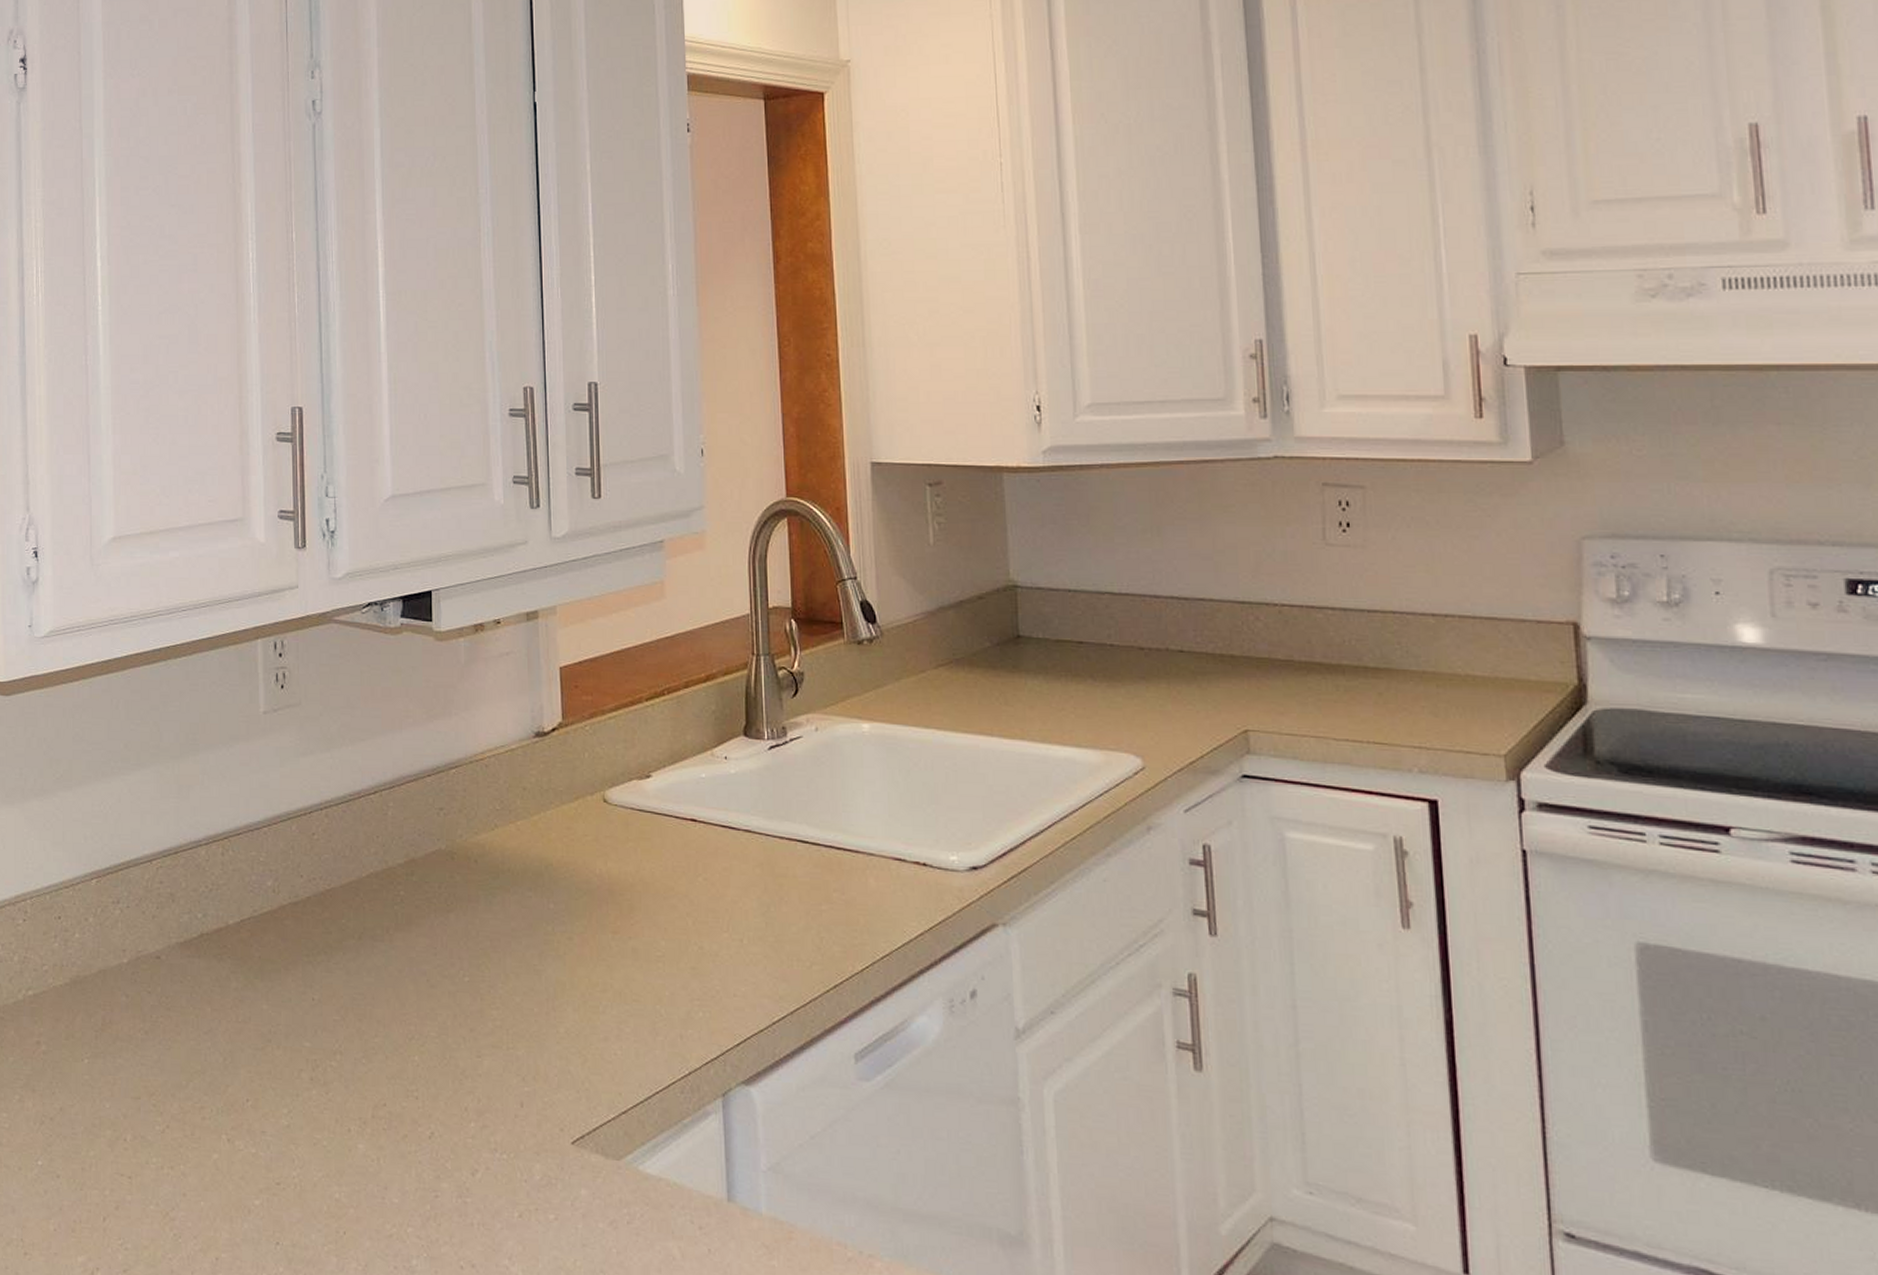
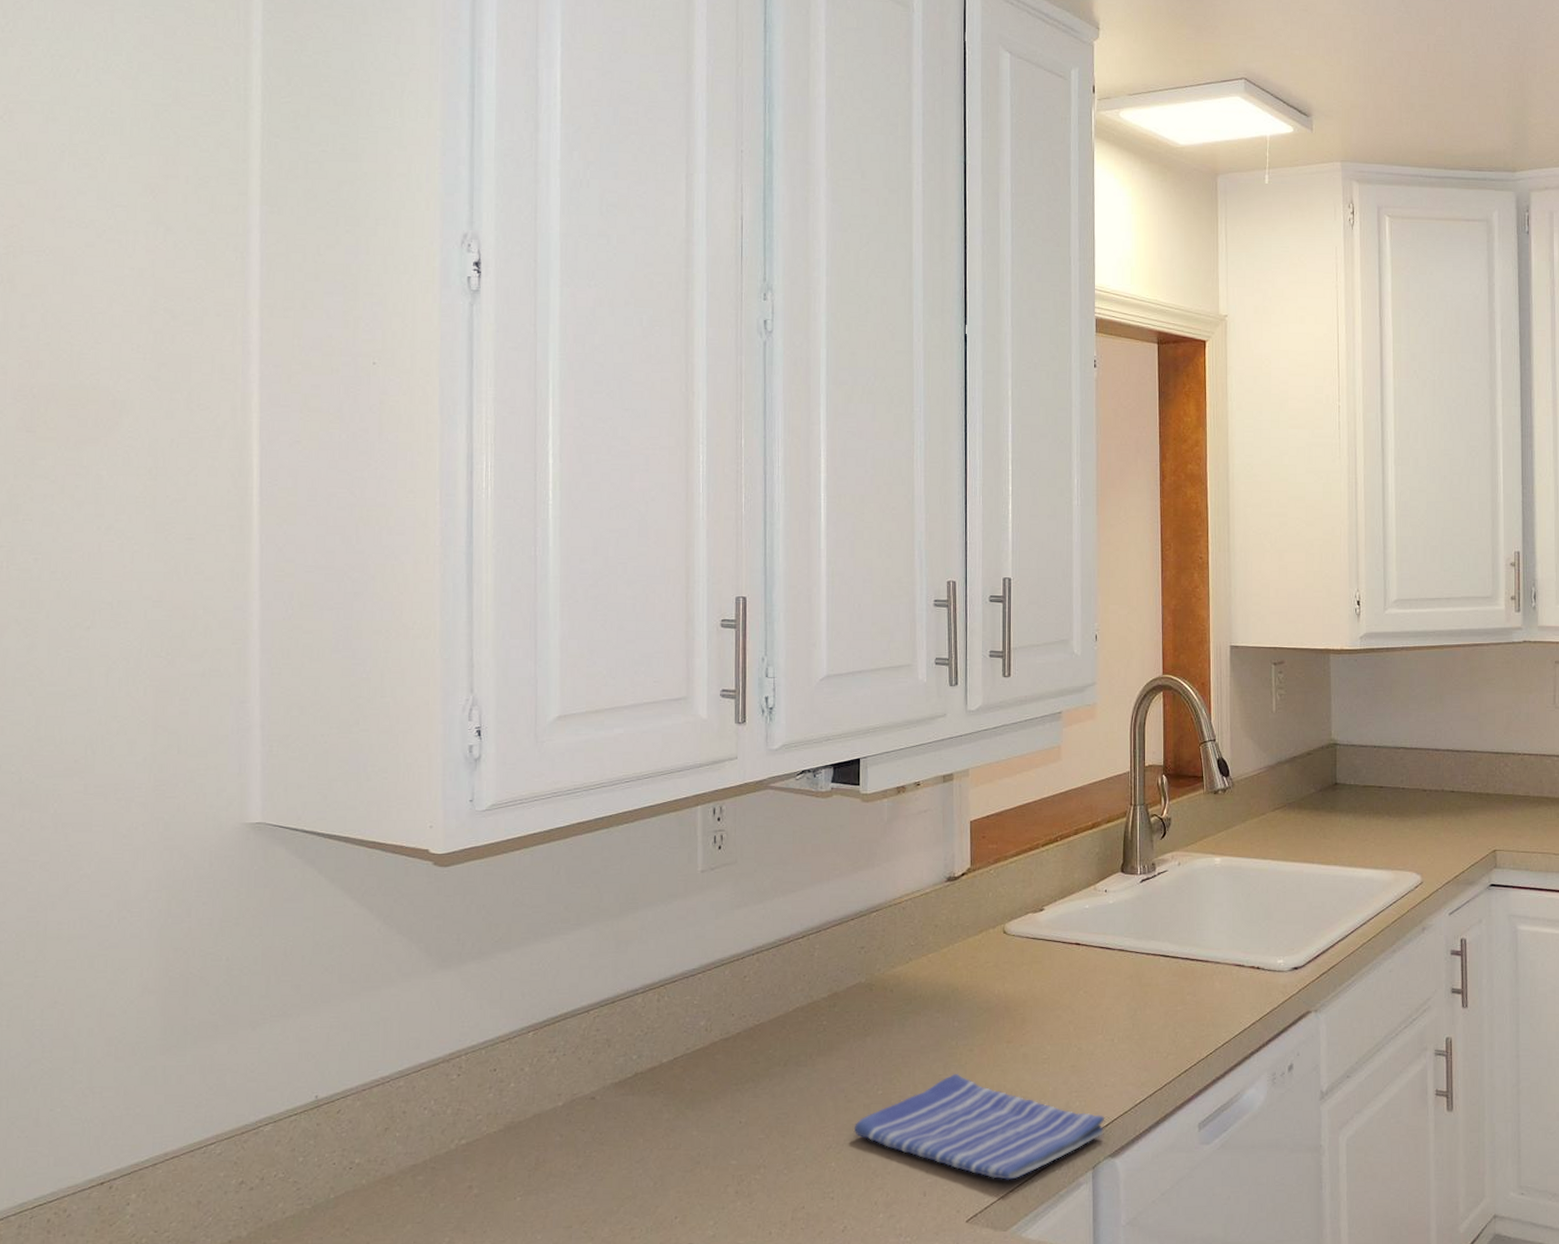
dish towel: none [438,965,735,1099] -> present [853,1074,1104,1180]

